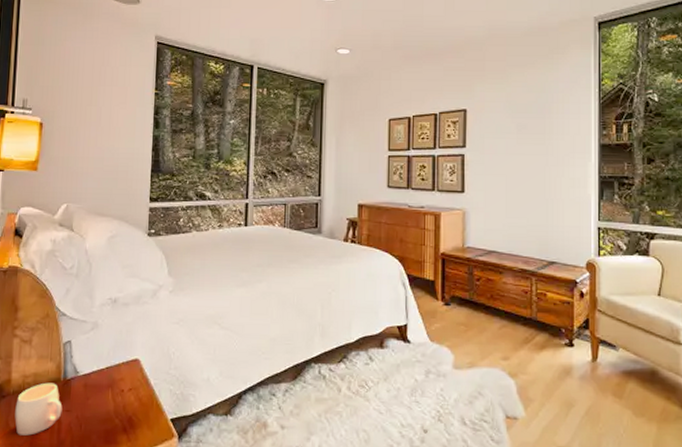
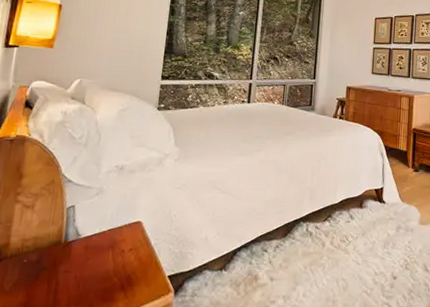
mug: present [15,382,63,436] -> none [10,245,61,297]

